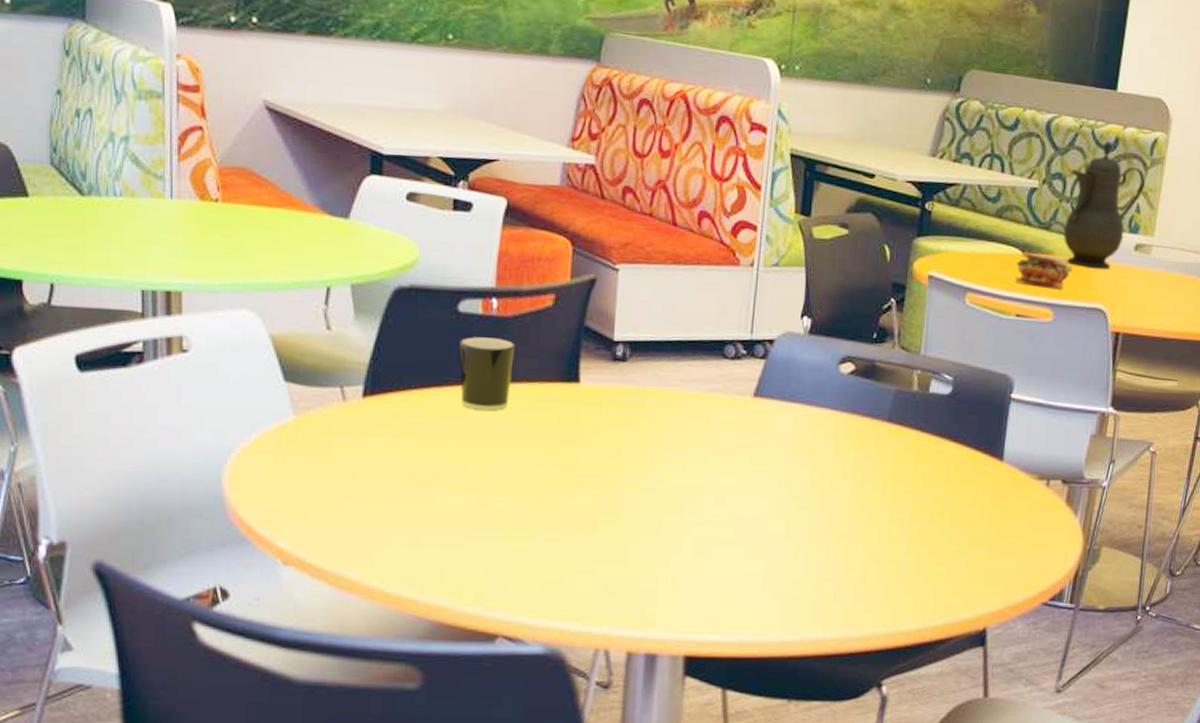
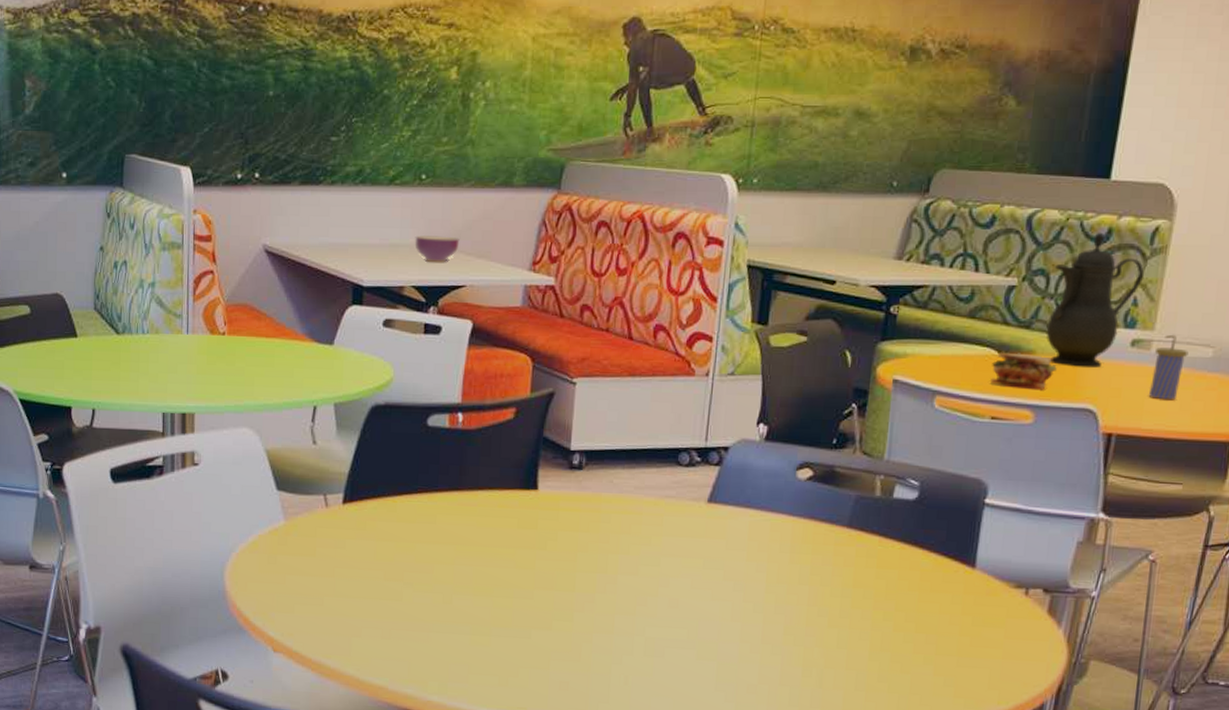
bowl: none [441,101,491,134] -> present [414,235,460,263]
mug: present [459,336,516,411] -> none [428,448,479,517]
beverage cup: none [1149,240,1182,302] -> present [1148,334,1189,400]

